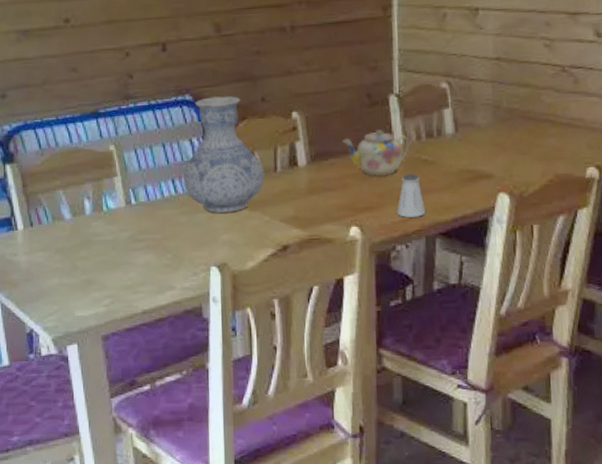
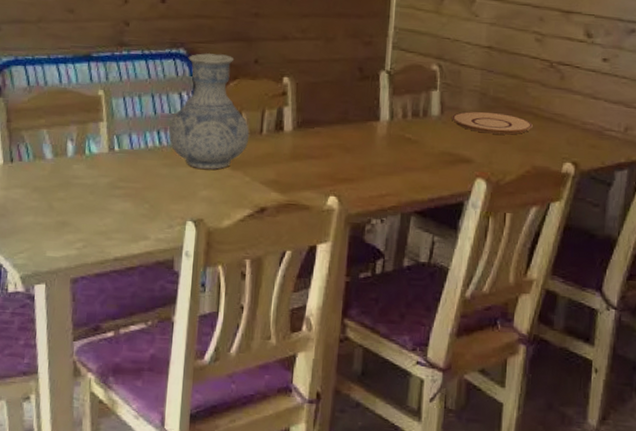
teapot: present [343,130,410,178] -> none [330,104,396,151]
saltshaker: present [396,174,426,218] -> none [375,150,404,194]
plate: none [467,124,551,146] -> present [452,111,533,135]

